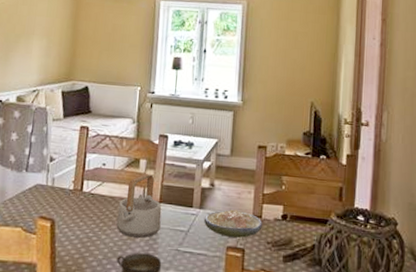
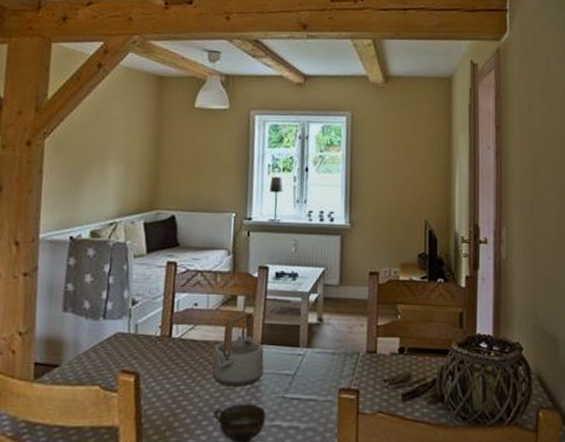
soup: present [203,209,262,238] -> none [312,346,378,377]

